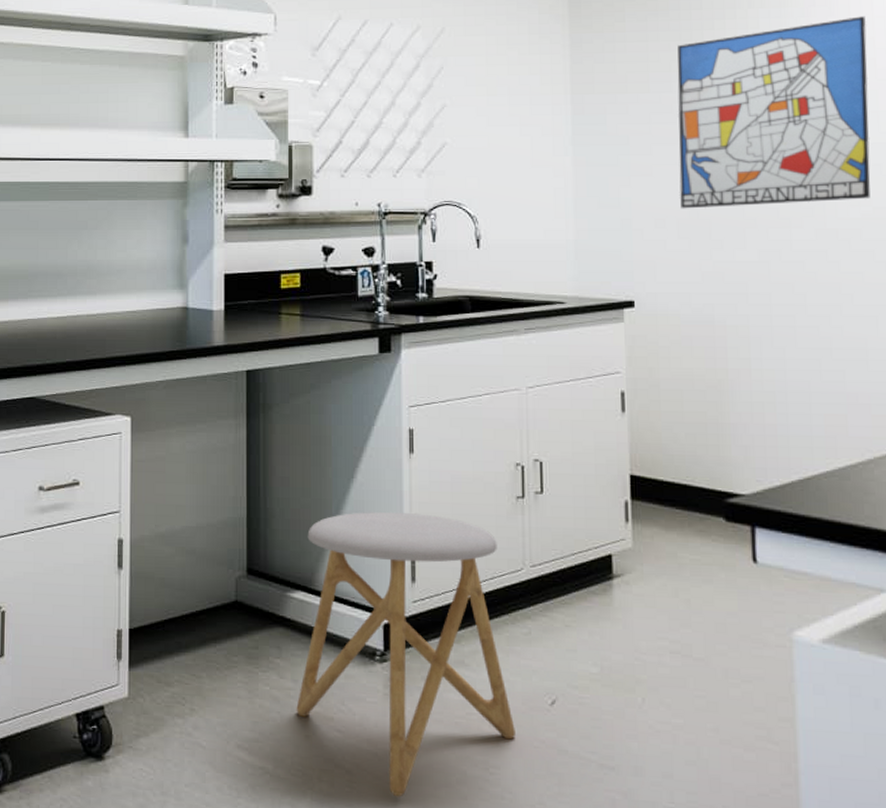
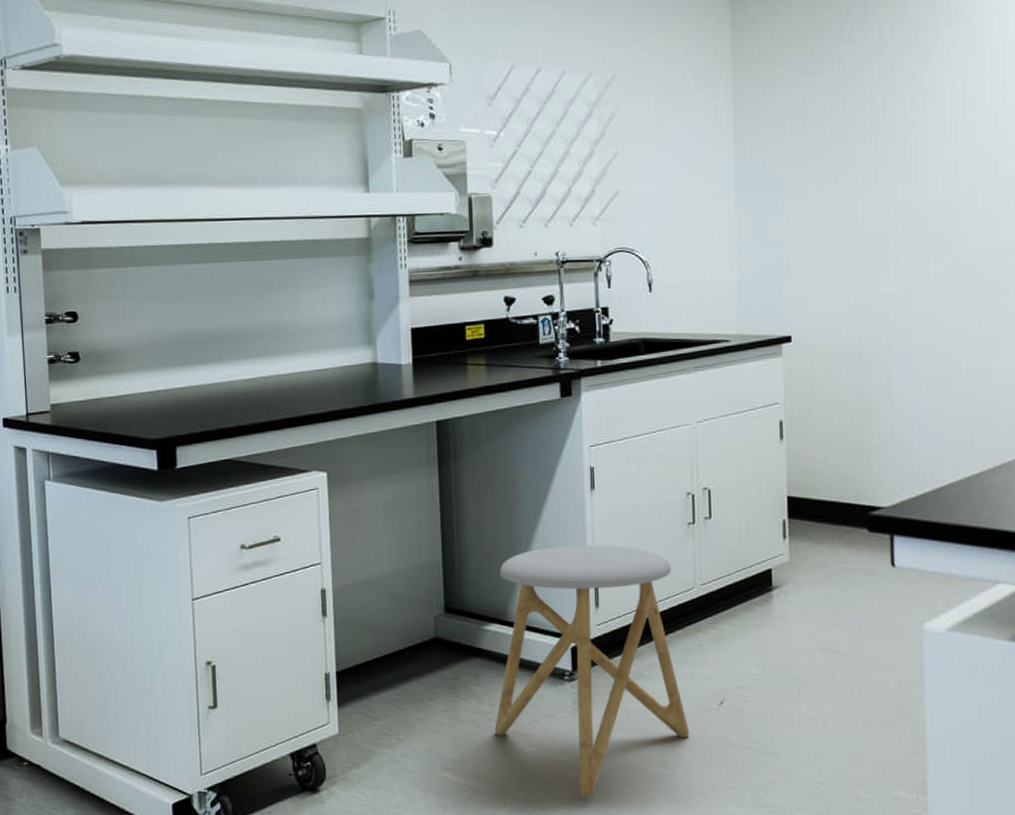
wall art: present [677,16,870,209] -> none [830,57,998,247]

